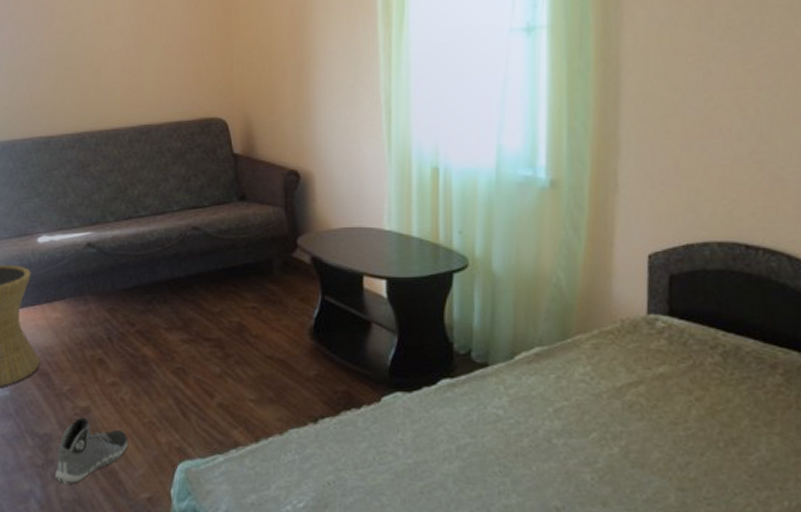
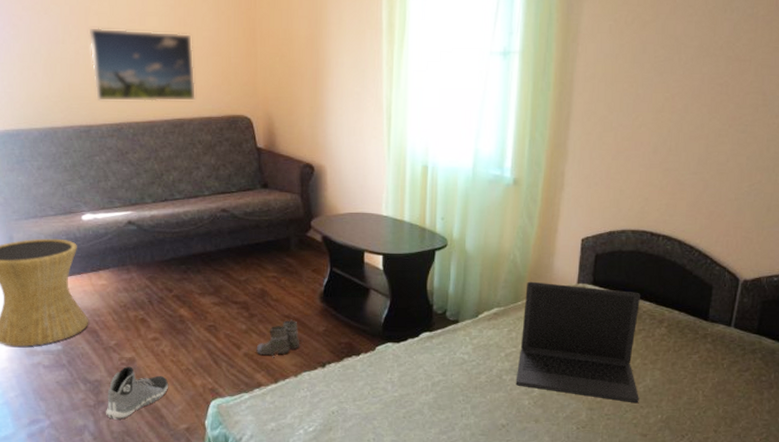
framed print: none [52,30,166,110] -> present [88,28,197,102]
boots: none [232,361,289,410] -> present [256,319,303,358]
laptop: none [570,311,753,483] -> present [515,281,641,404]

